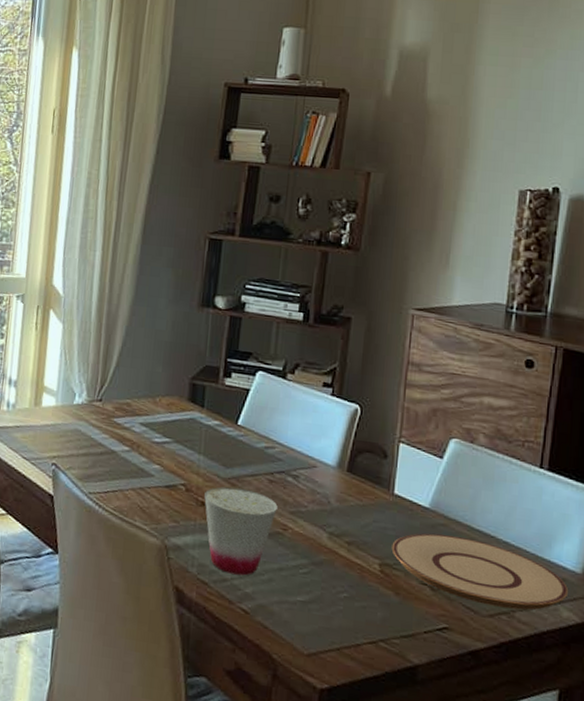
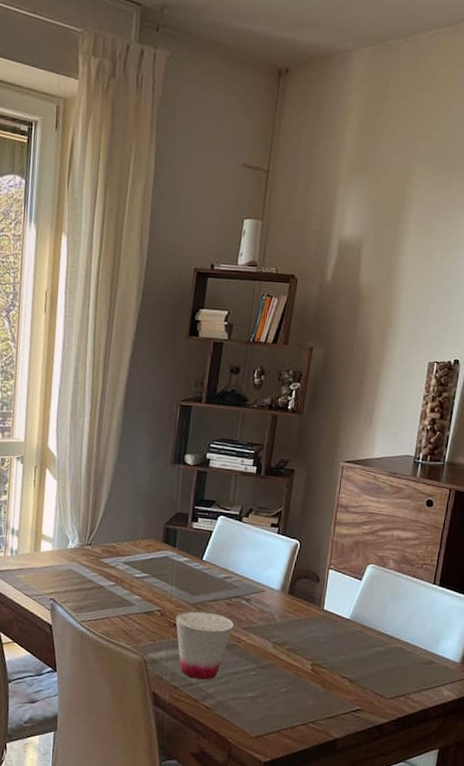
plate: present [391,533,569,610] -> none [320,638,450,693]

